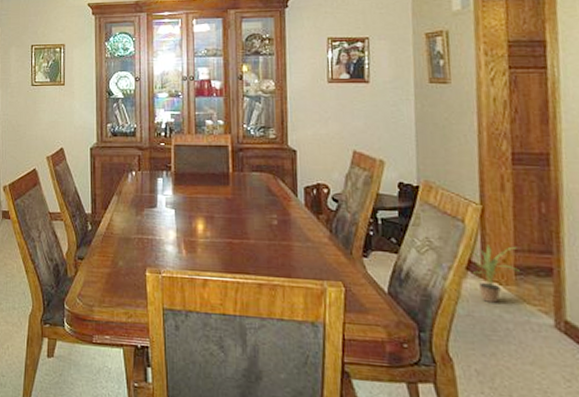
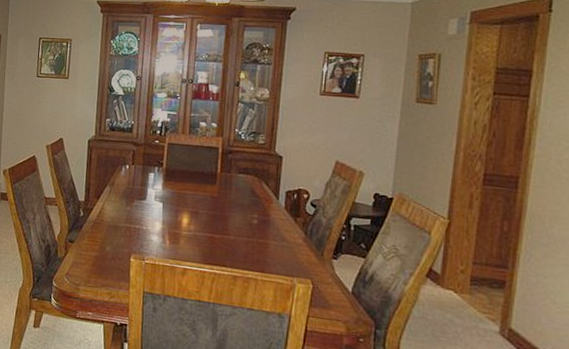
potted plant: present [471,245,519,304] -> none [432,256,476,309]

